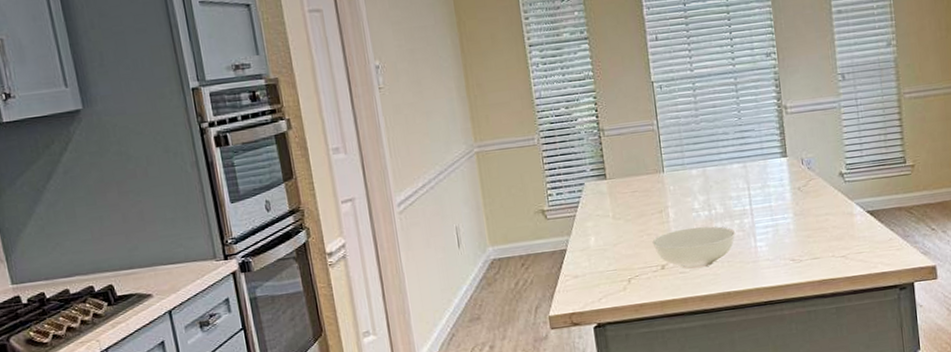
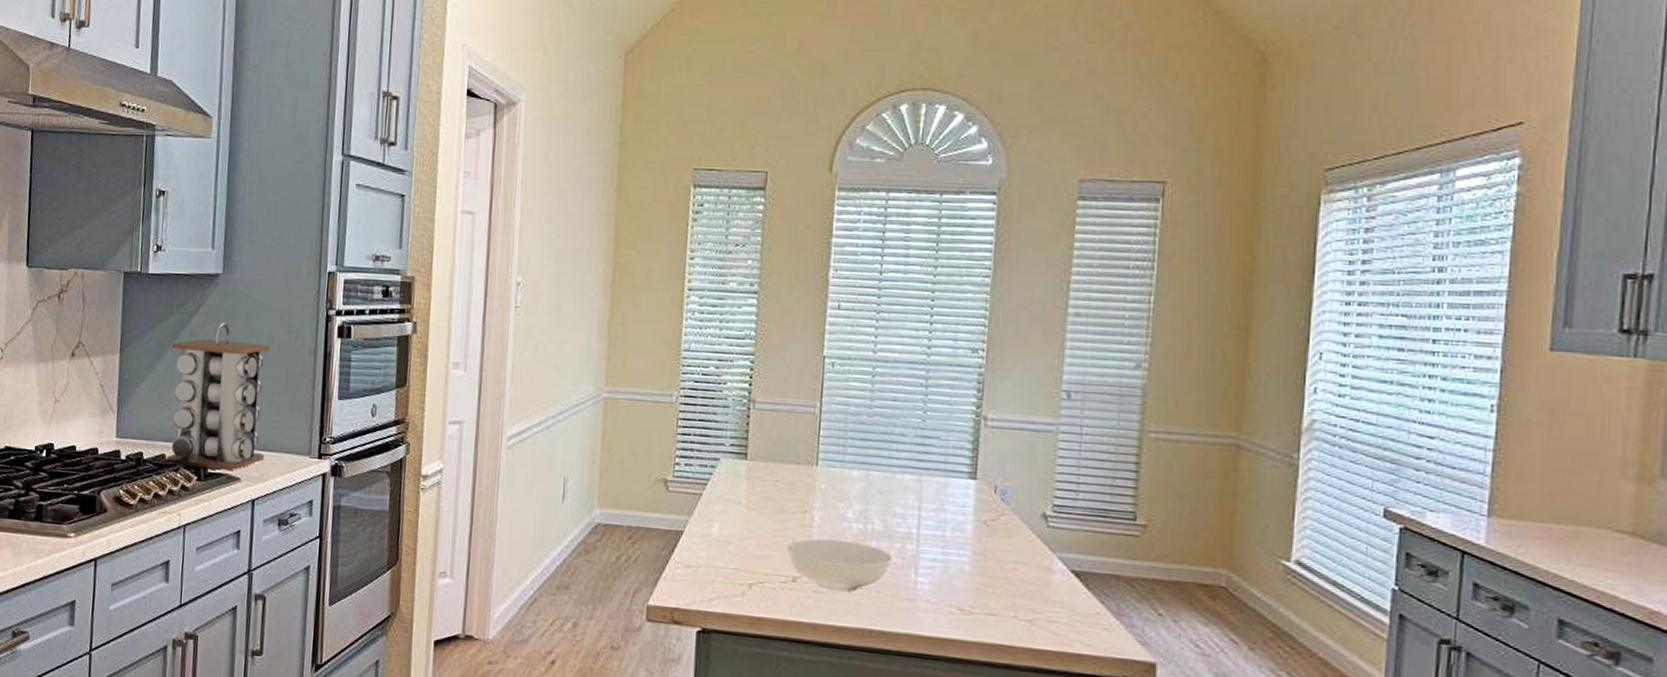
spice rack: none [47,155,171,297] -> present [166,322,271,470]

